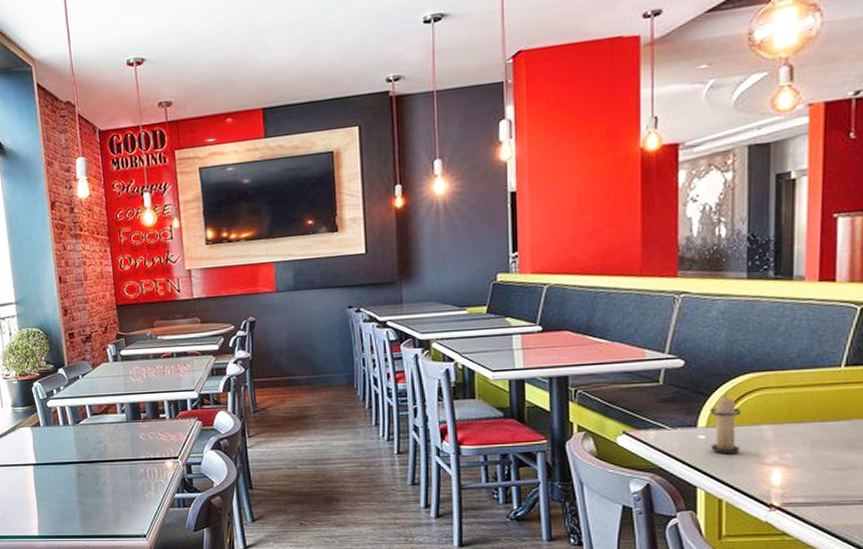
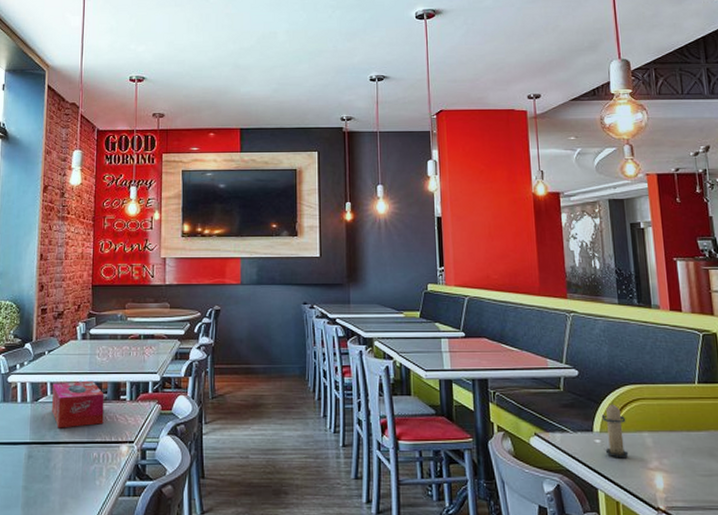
tissue box: none [91,401,146,448] -> present [52,380,104,428]

